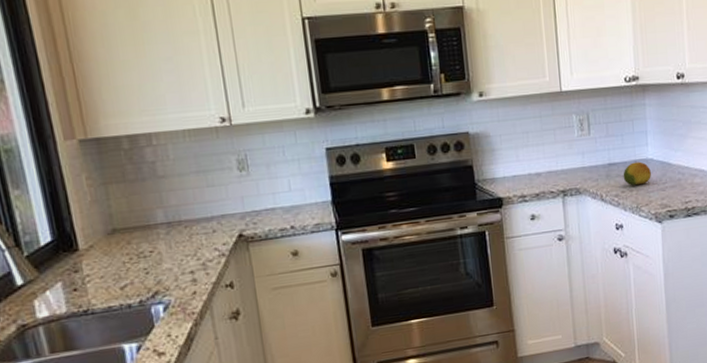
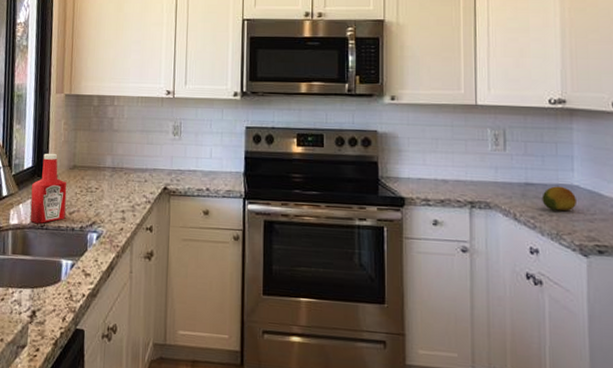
ketchup bottle: none [58,218,117,310] -> present [30,153,67,224]

